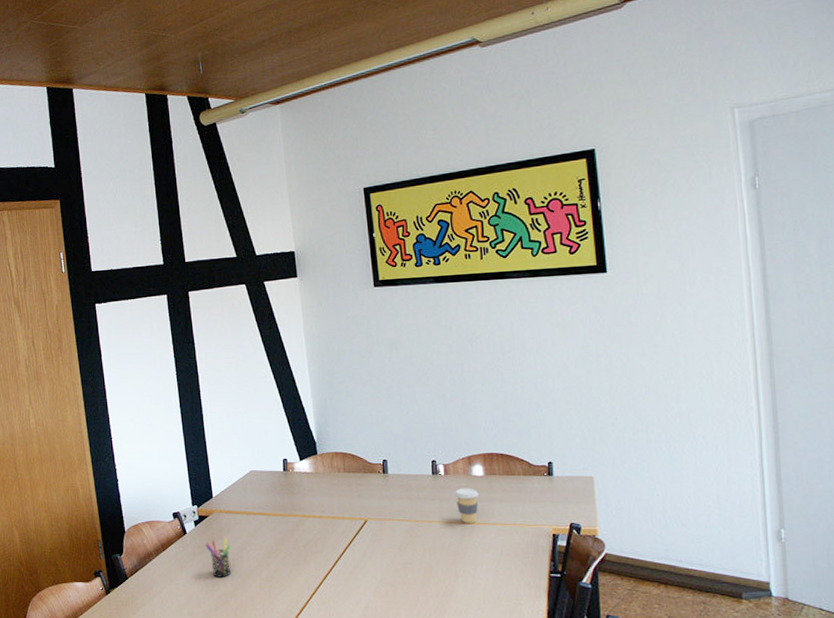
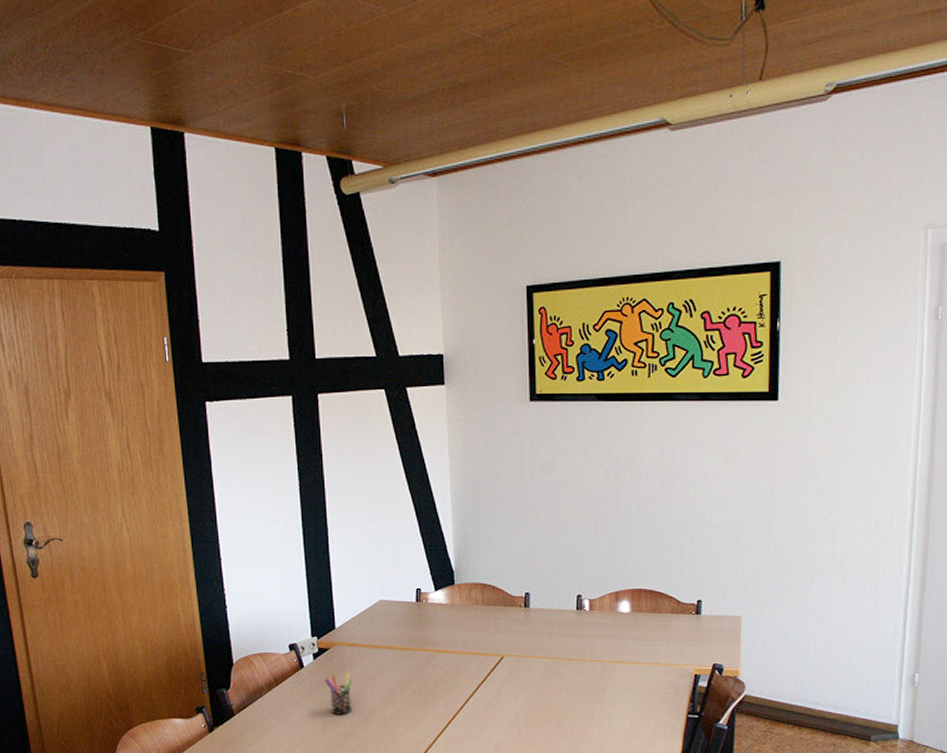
coffee cup: present [454,488,478,523] -> none [597,625,623,662]

